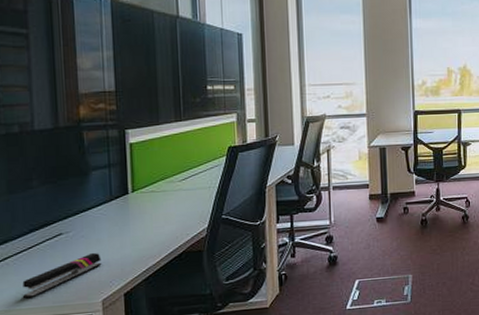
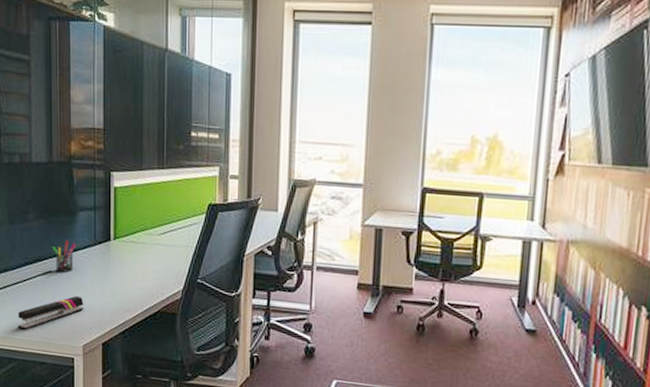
pen holder: none [62,200,90,234] -> present [52,239,76,273]

